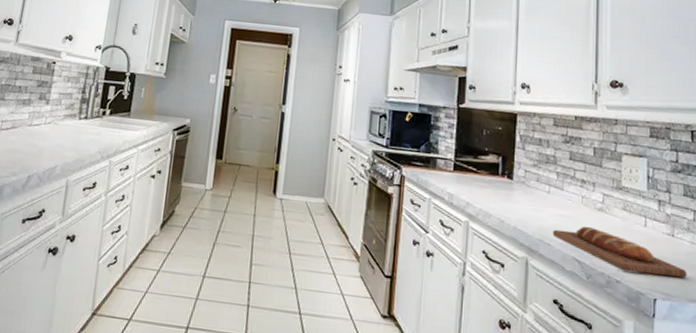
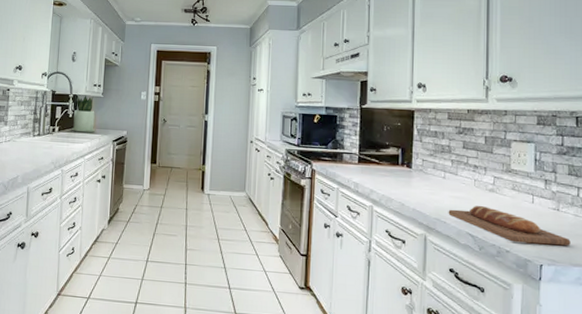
planter: none [124,74,155,119] -> present [71,95,96,133]

